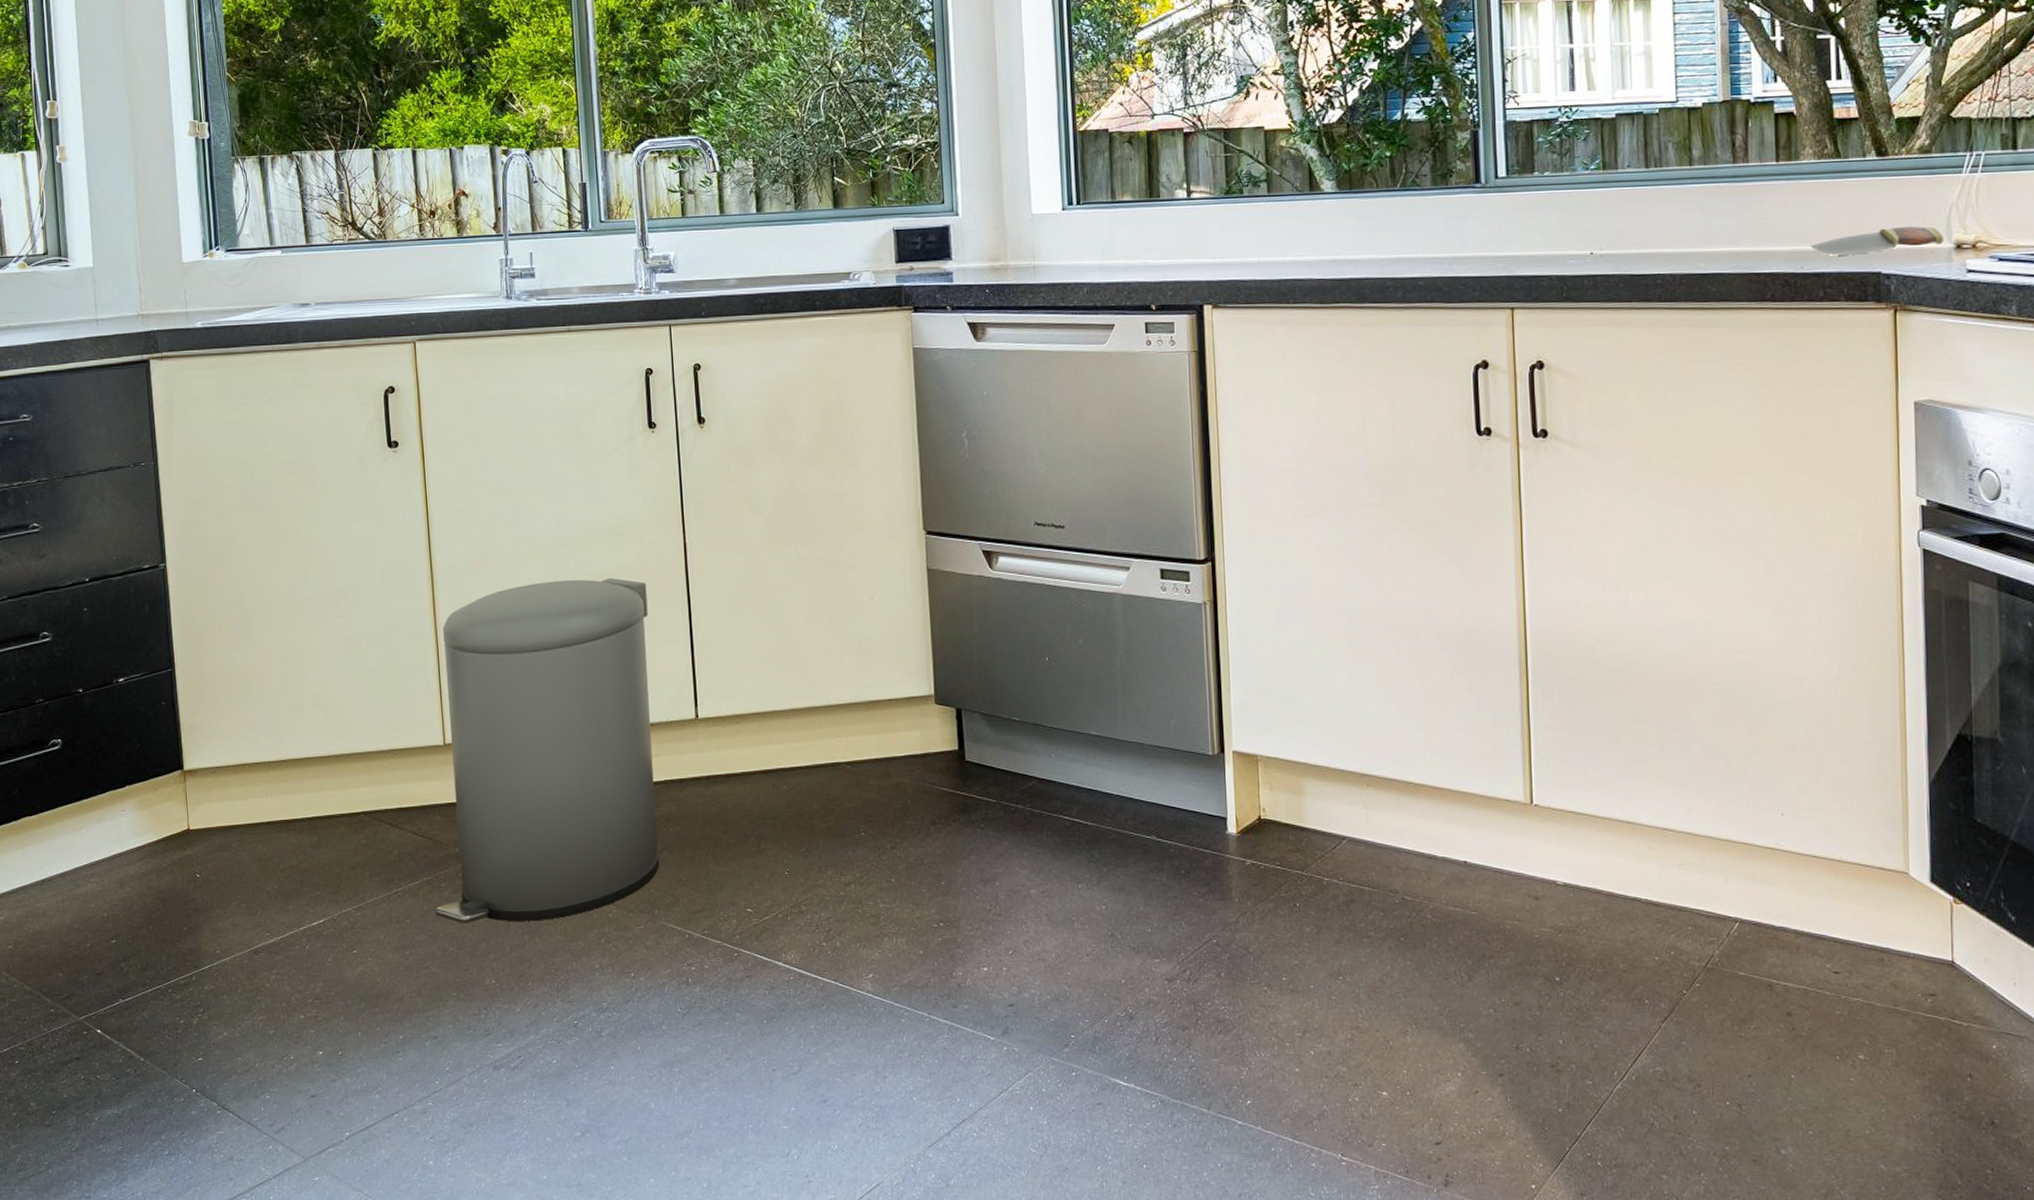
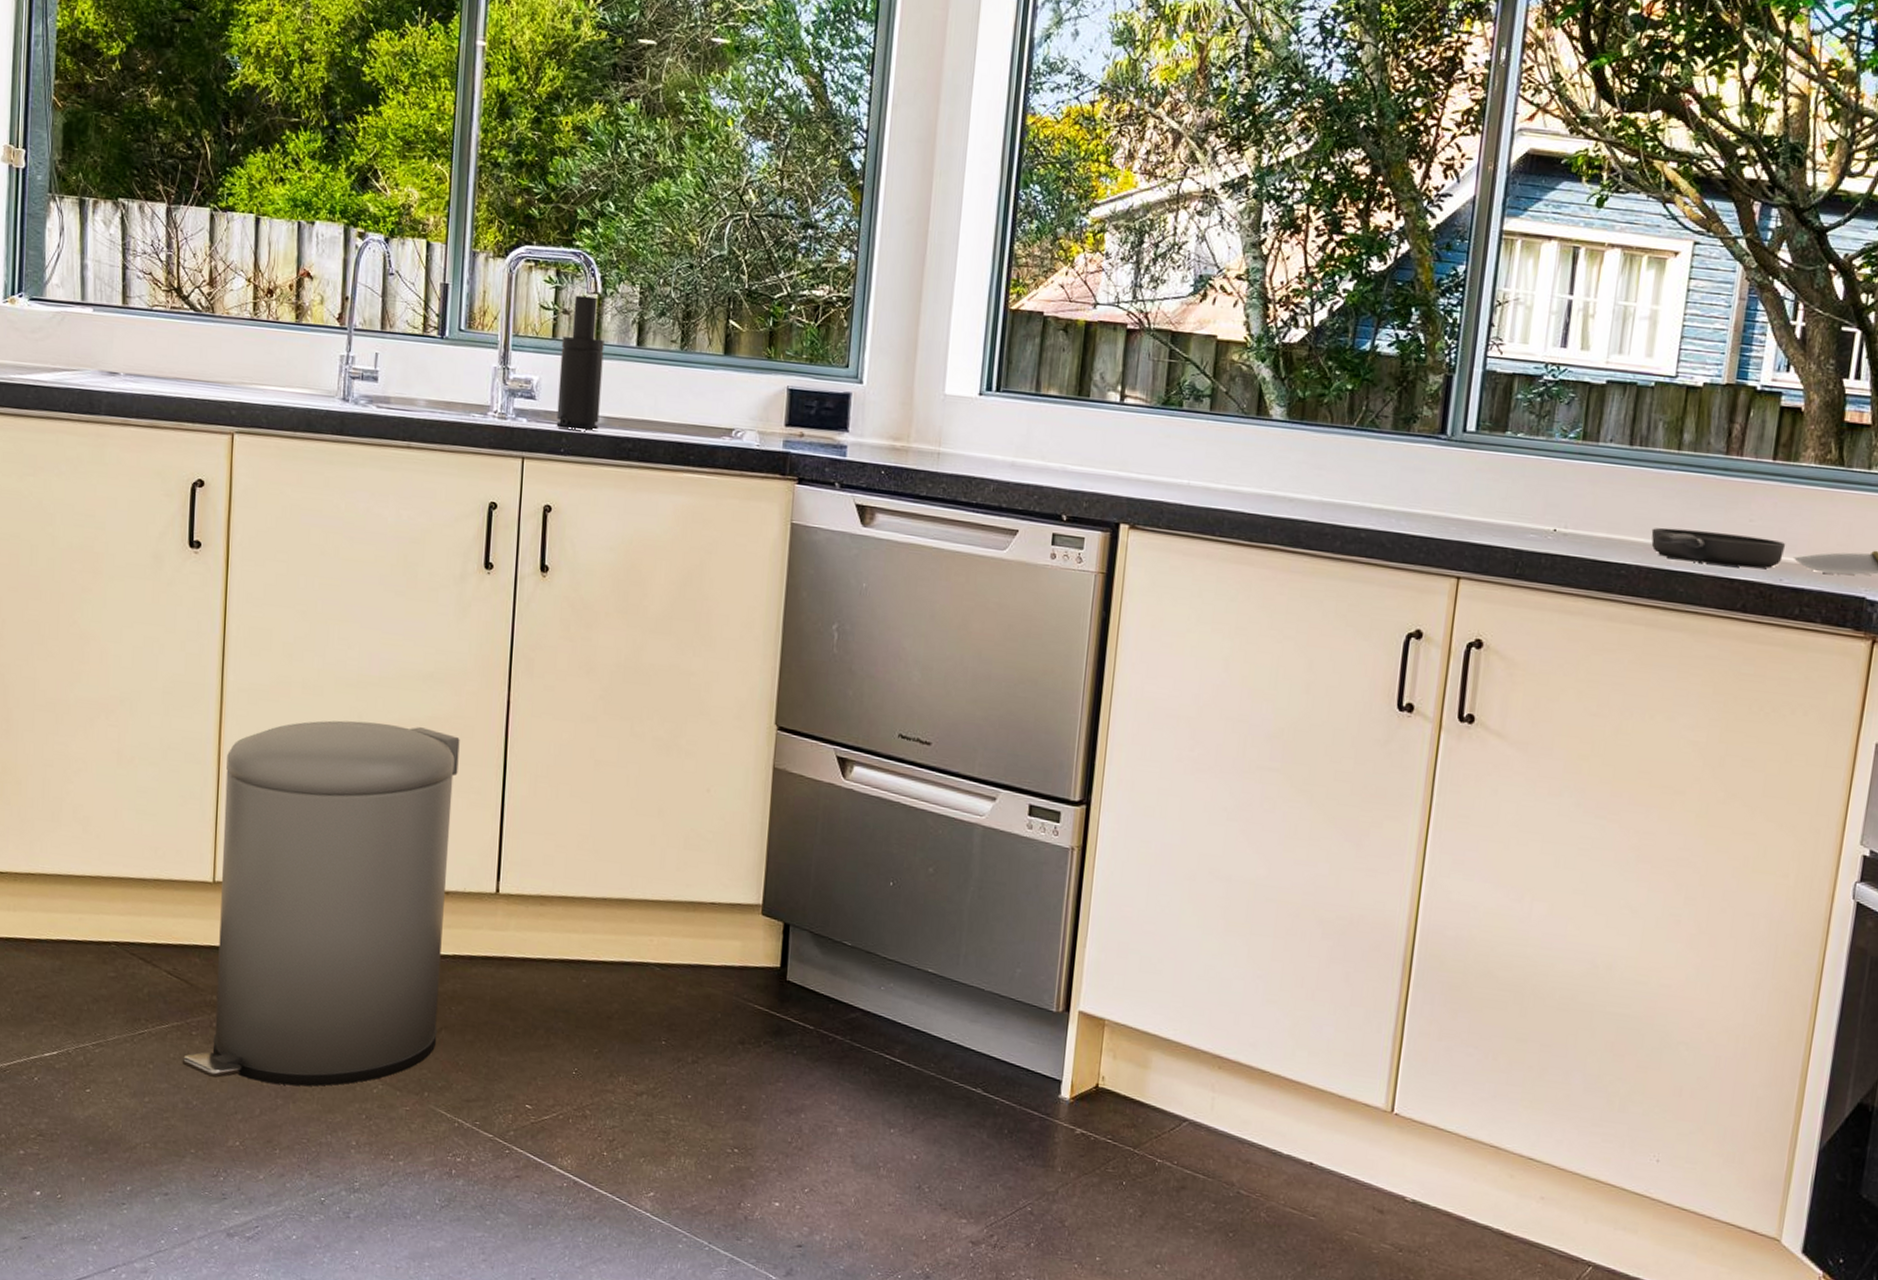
soap dispenser: none [690,175,732,294] -> present [556,295,605,432]
frying pan: none [1678,232,1801,263] -> present [1651,527,1786,569]

